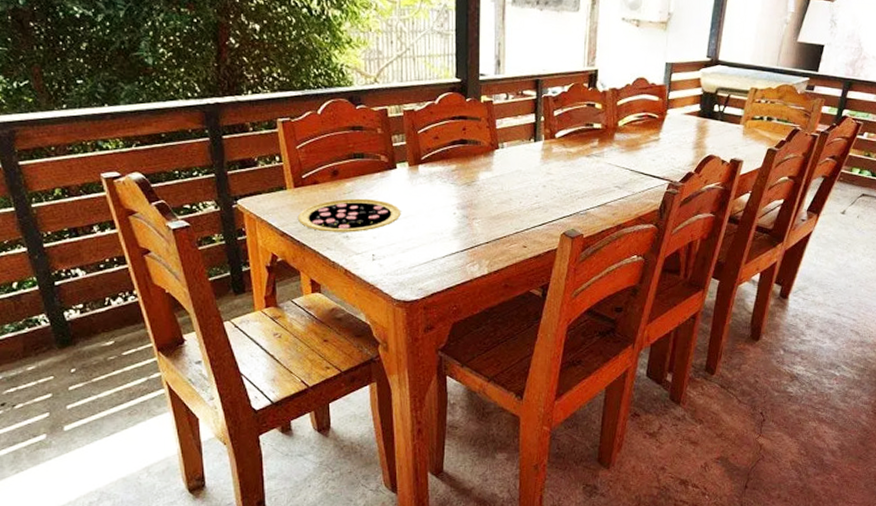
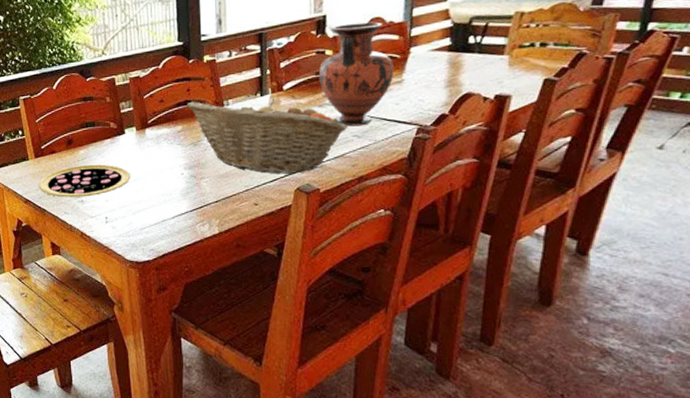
fruit basket: none [462,141,611,219] -> present [187,98,348,174]
vase: none [588,80,653,178] -> present [318,22,394,127]

